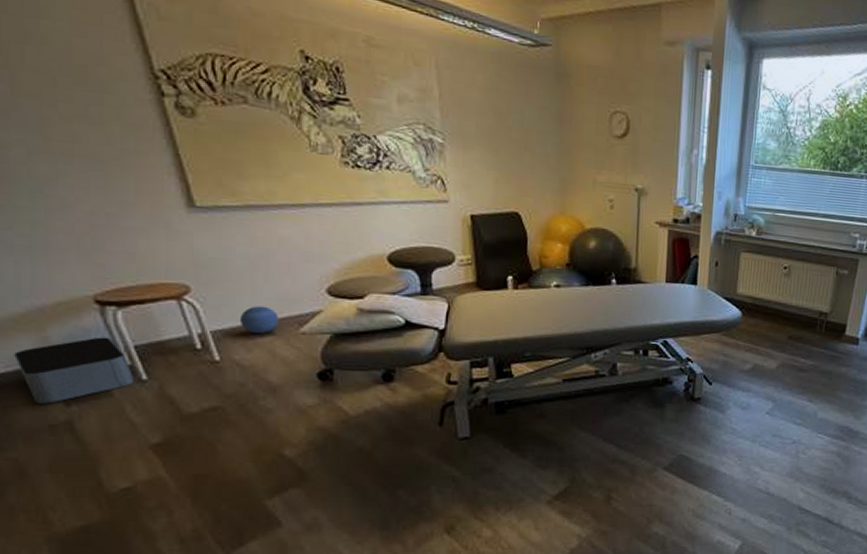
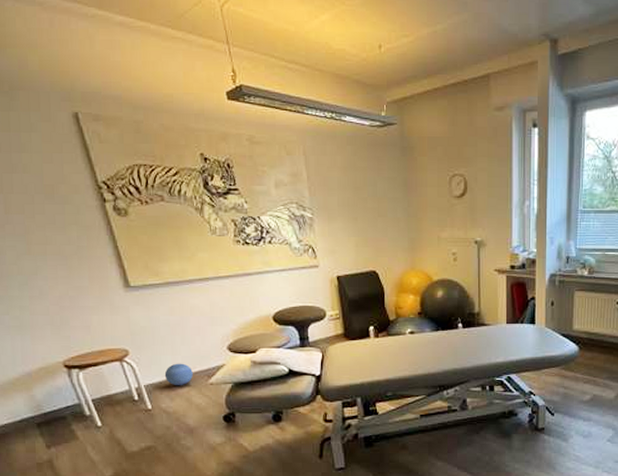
storage bin: present [14,337,135,404] -> none [13,393,93,447]

